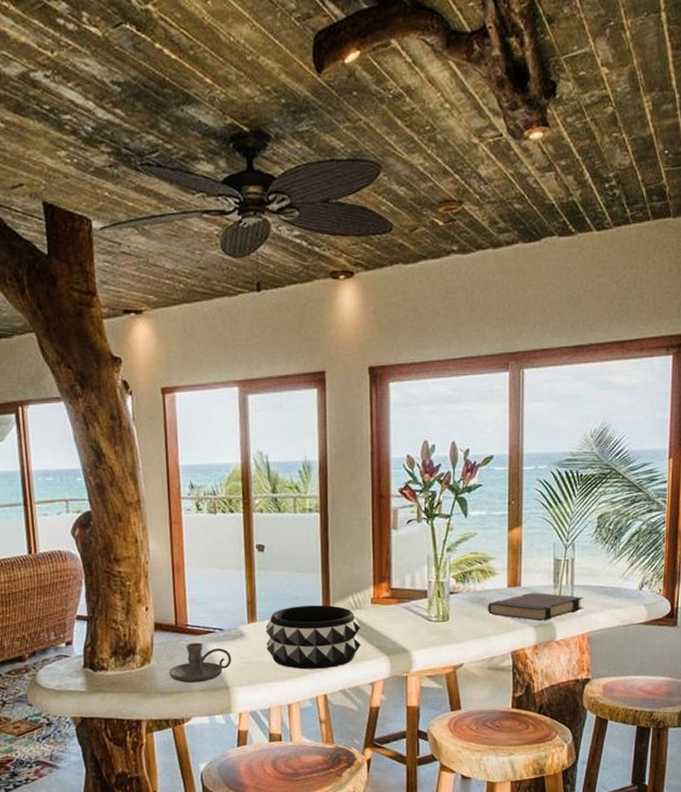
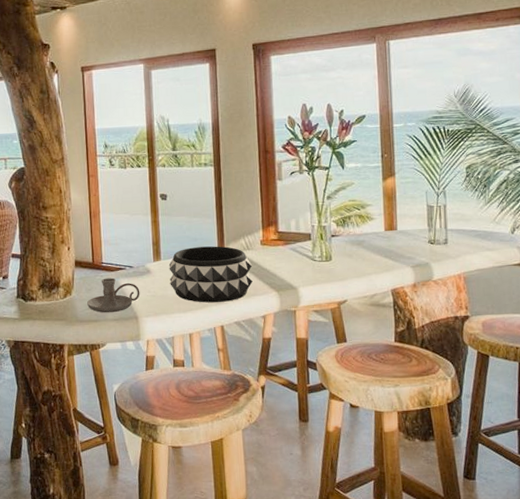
book: present [488,592,584,622] -> none [367,235,458,262]

